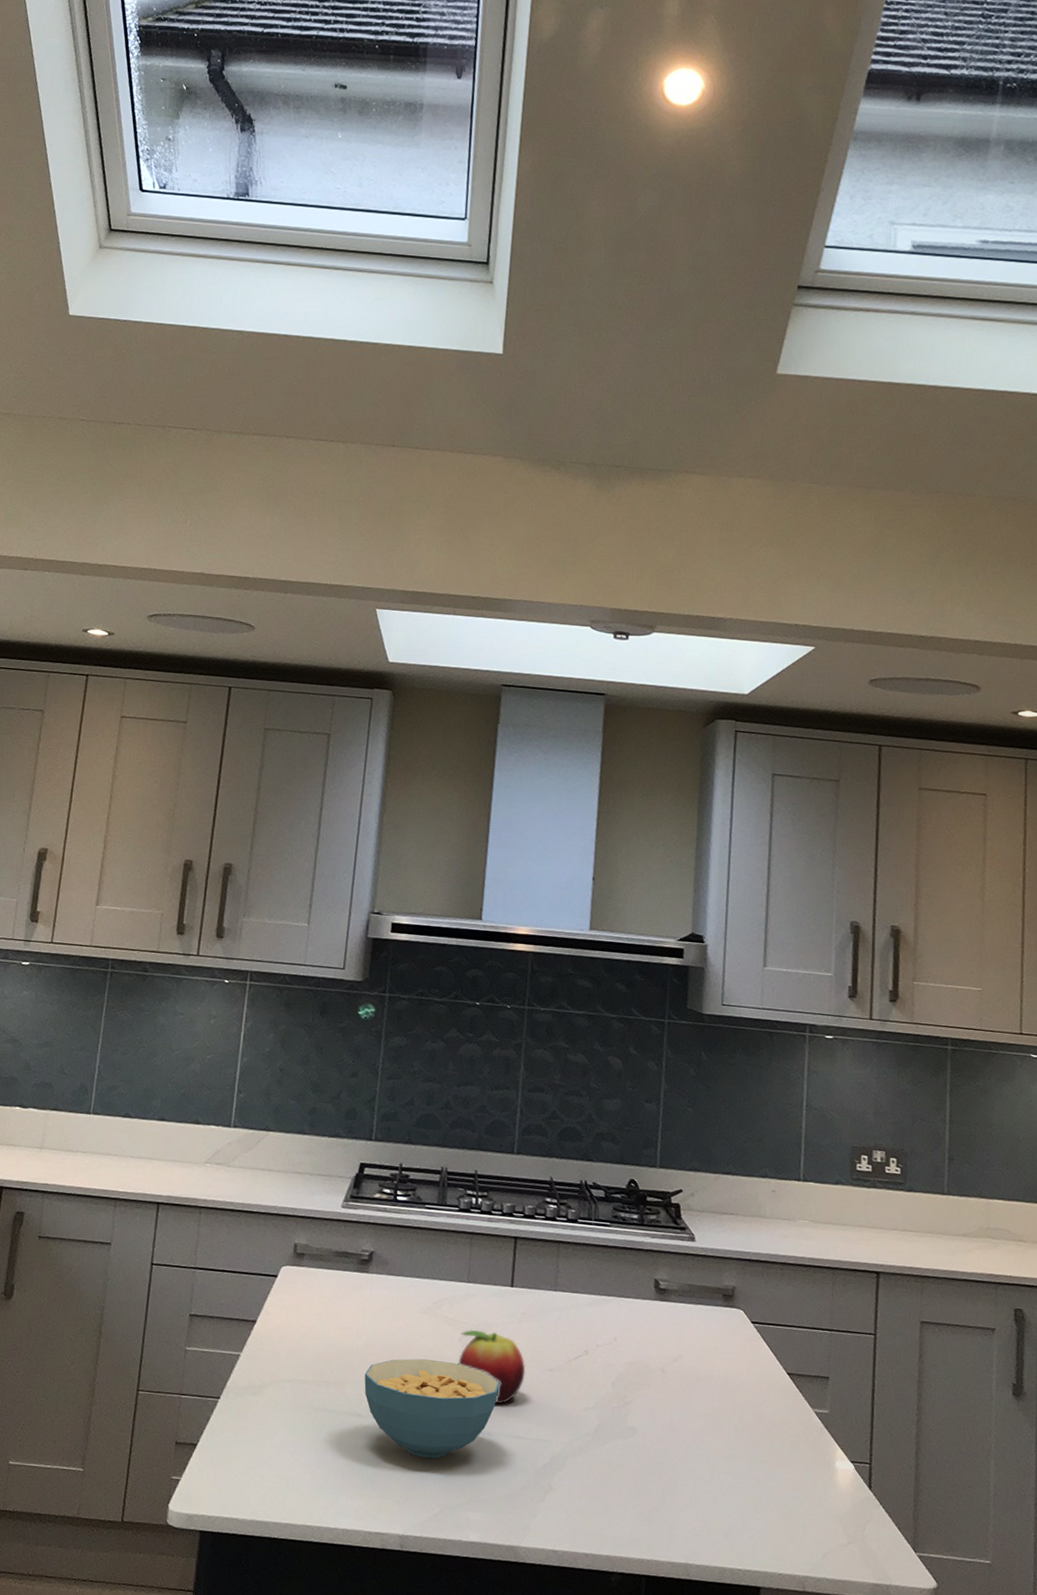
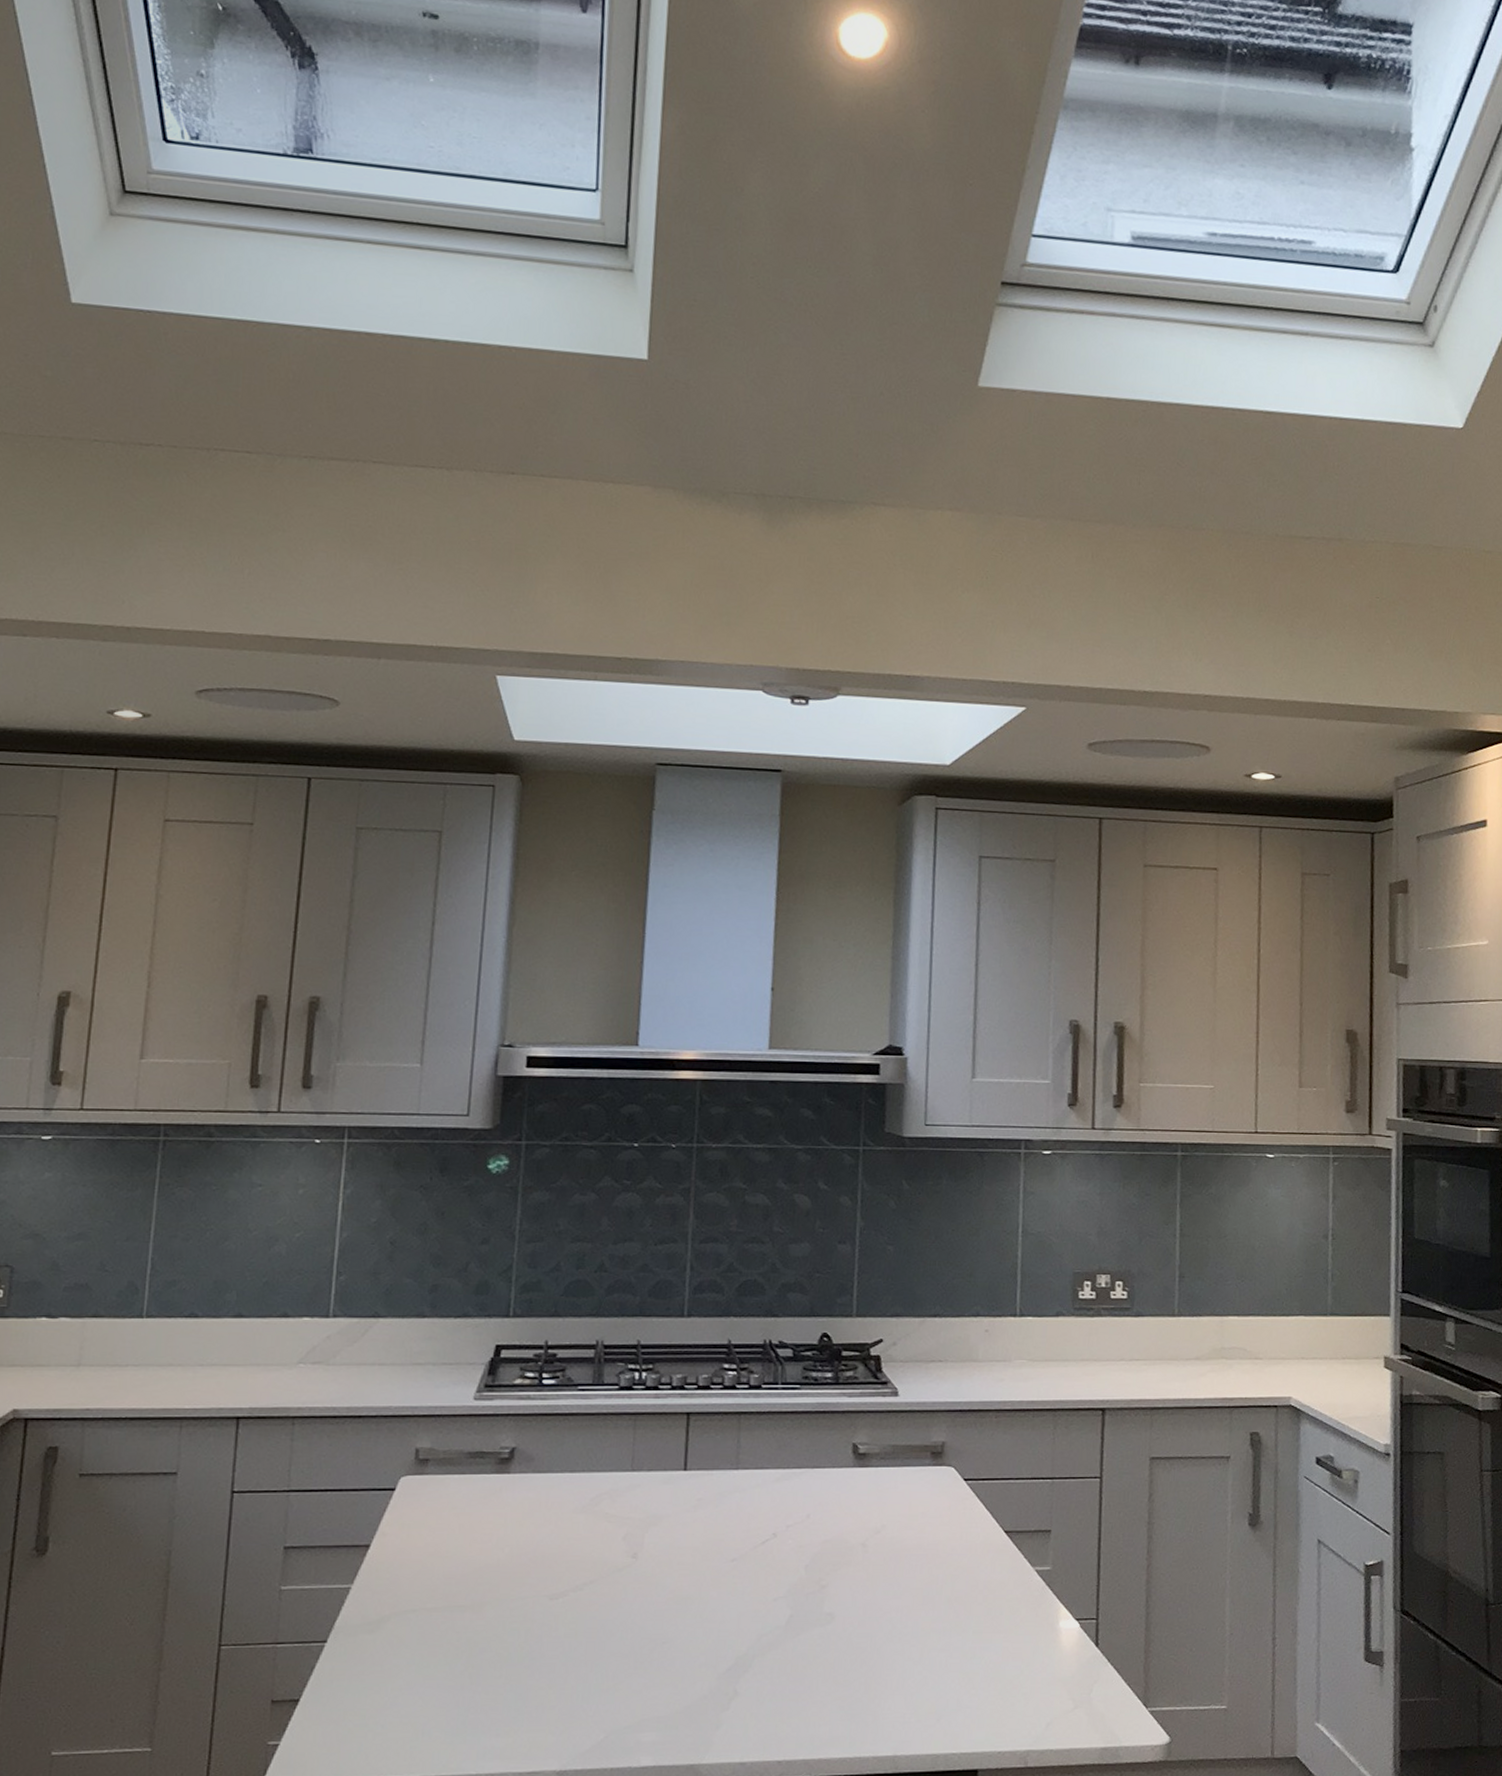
cereal bowl: present [364,1358,500,1459] -> none [507,1565,674,1679]
fruit: present [458,1329,526,1404] -> none [622,1524,704,1607]

